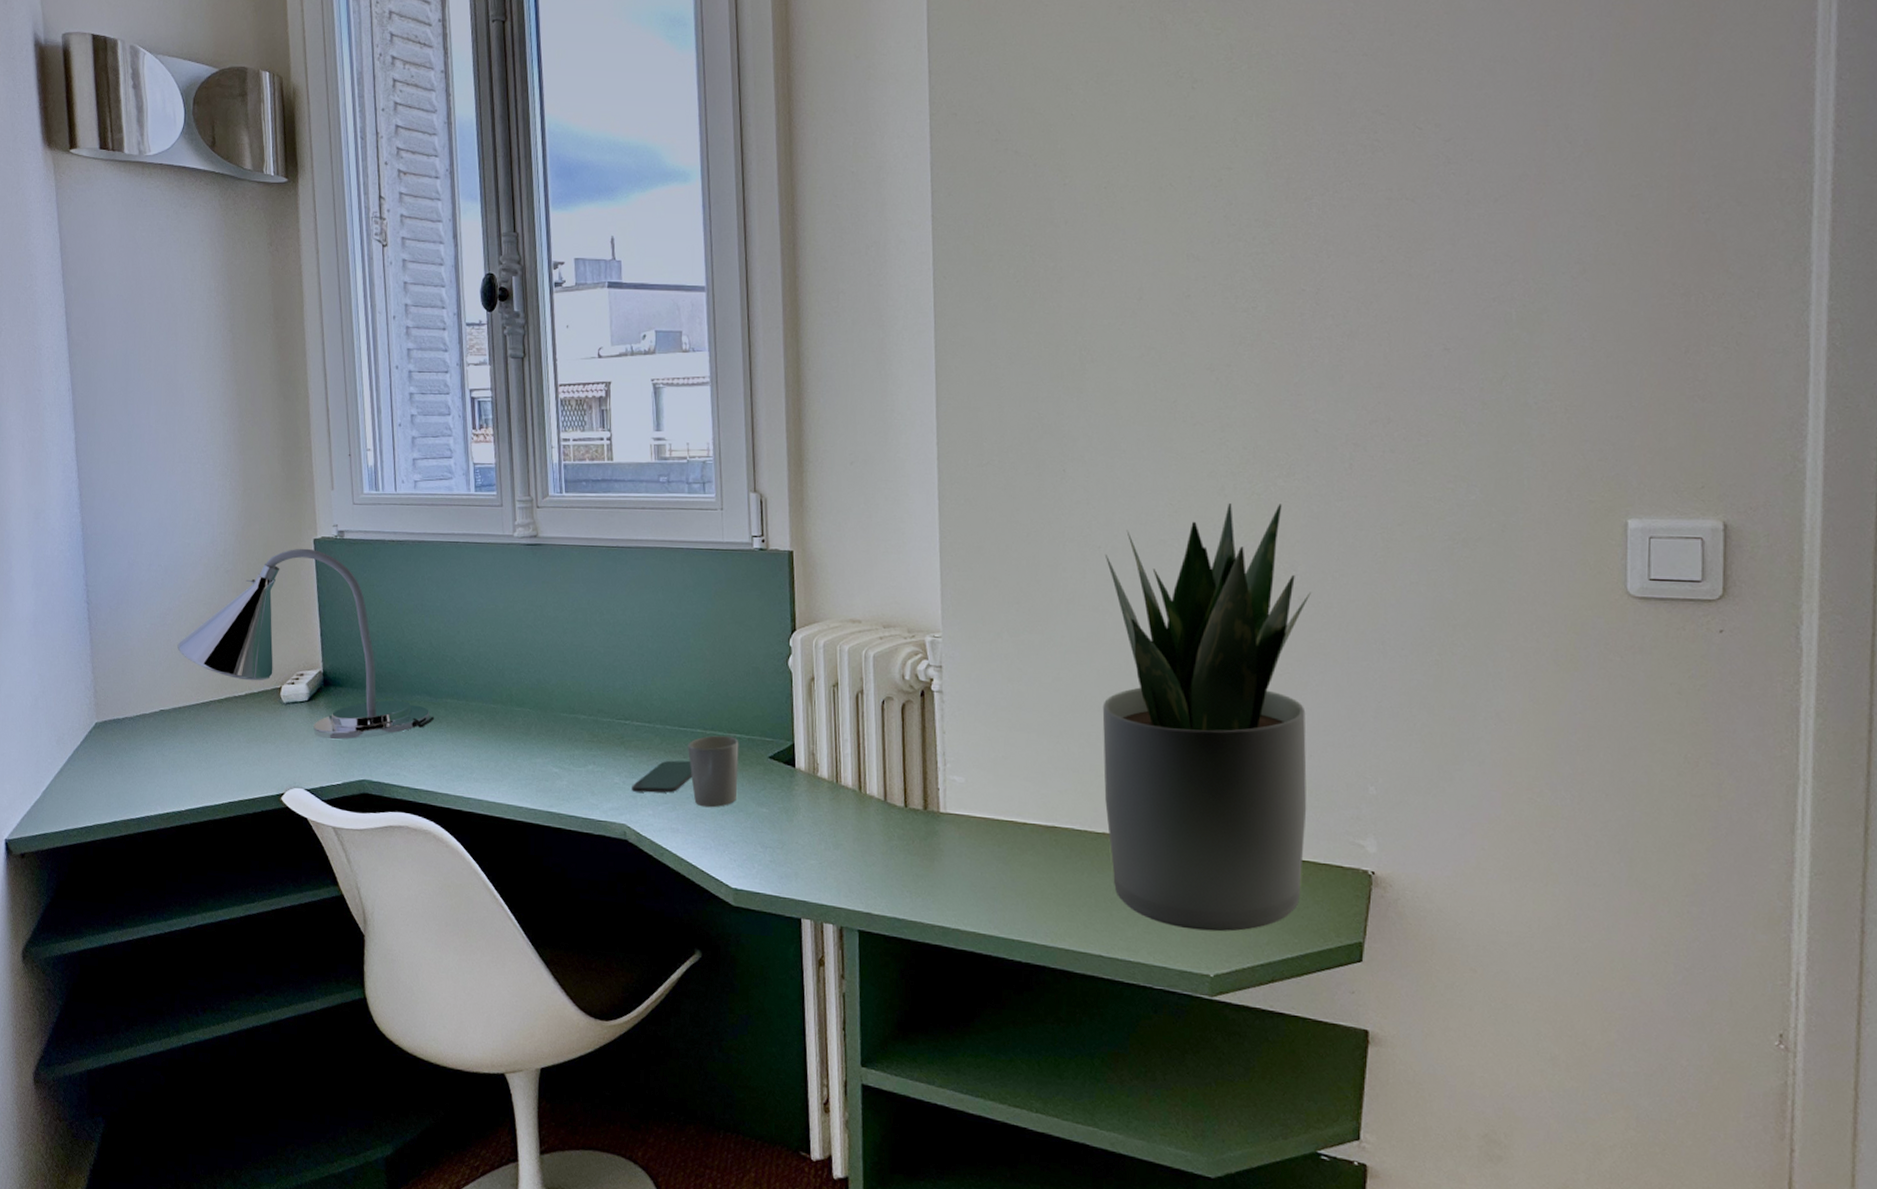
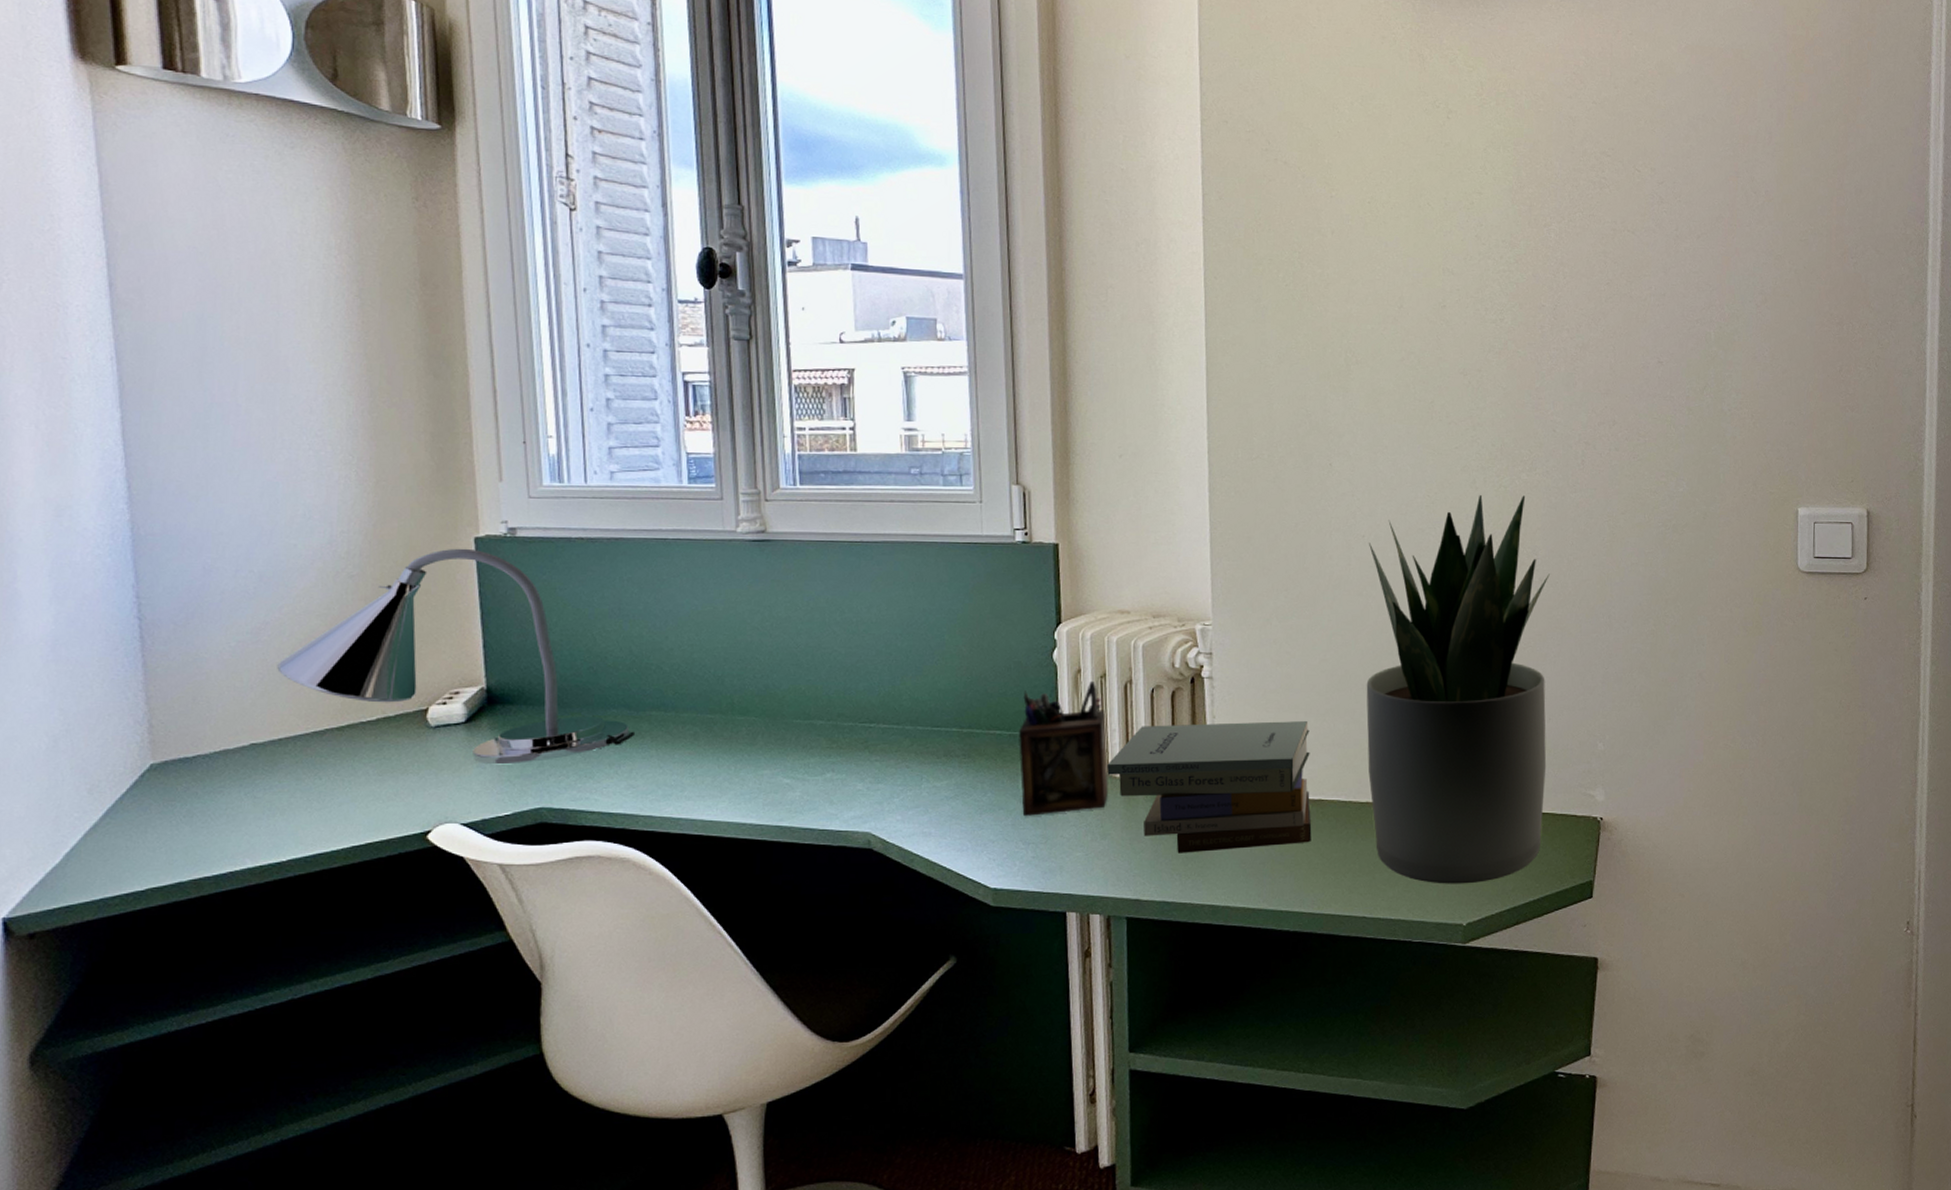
smartphone: present [632,760,692,793] -> none [877,762,947,798]
mug: present [687,735,739,808] -> none [941,733,999,808]
desk organizer: none [757,689,841,820] -> present [1019,680,1108,816]
books: none [839,737,1045,871] -> present [1107,721,1312,853]

